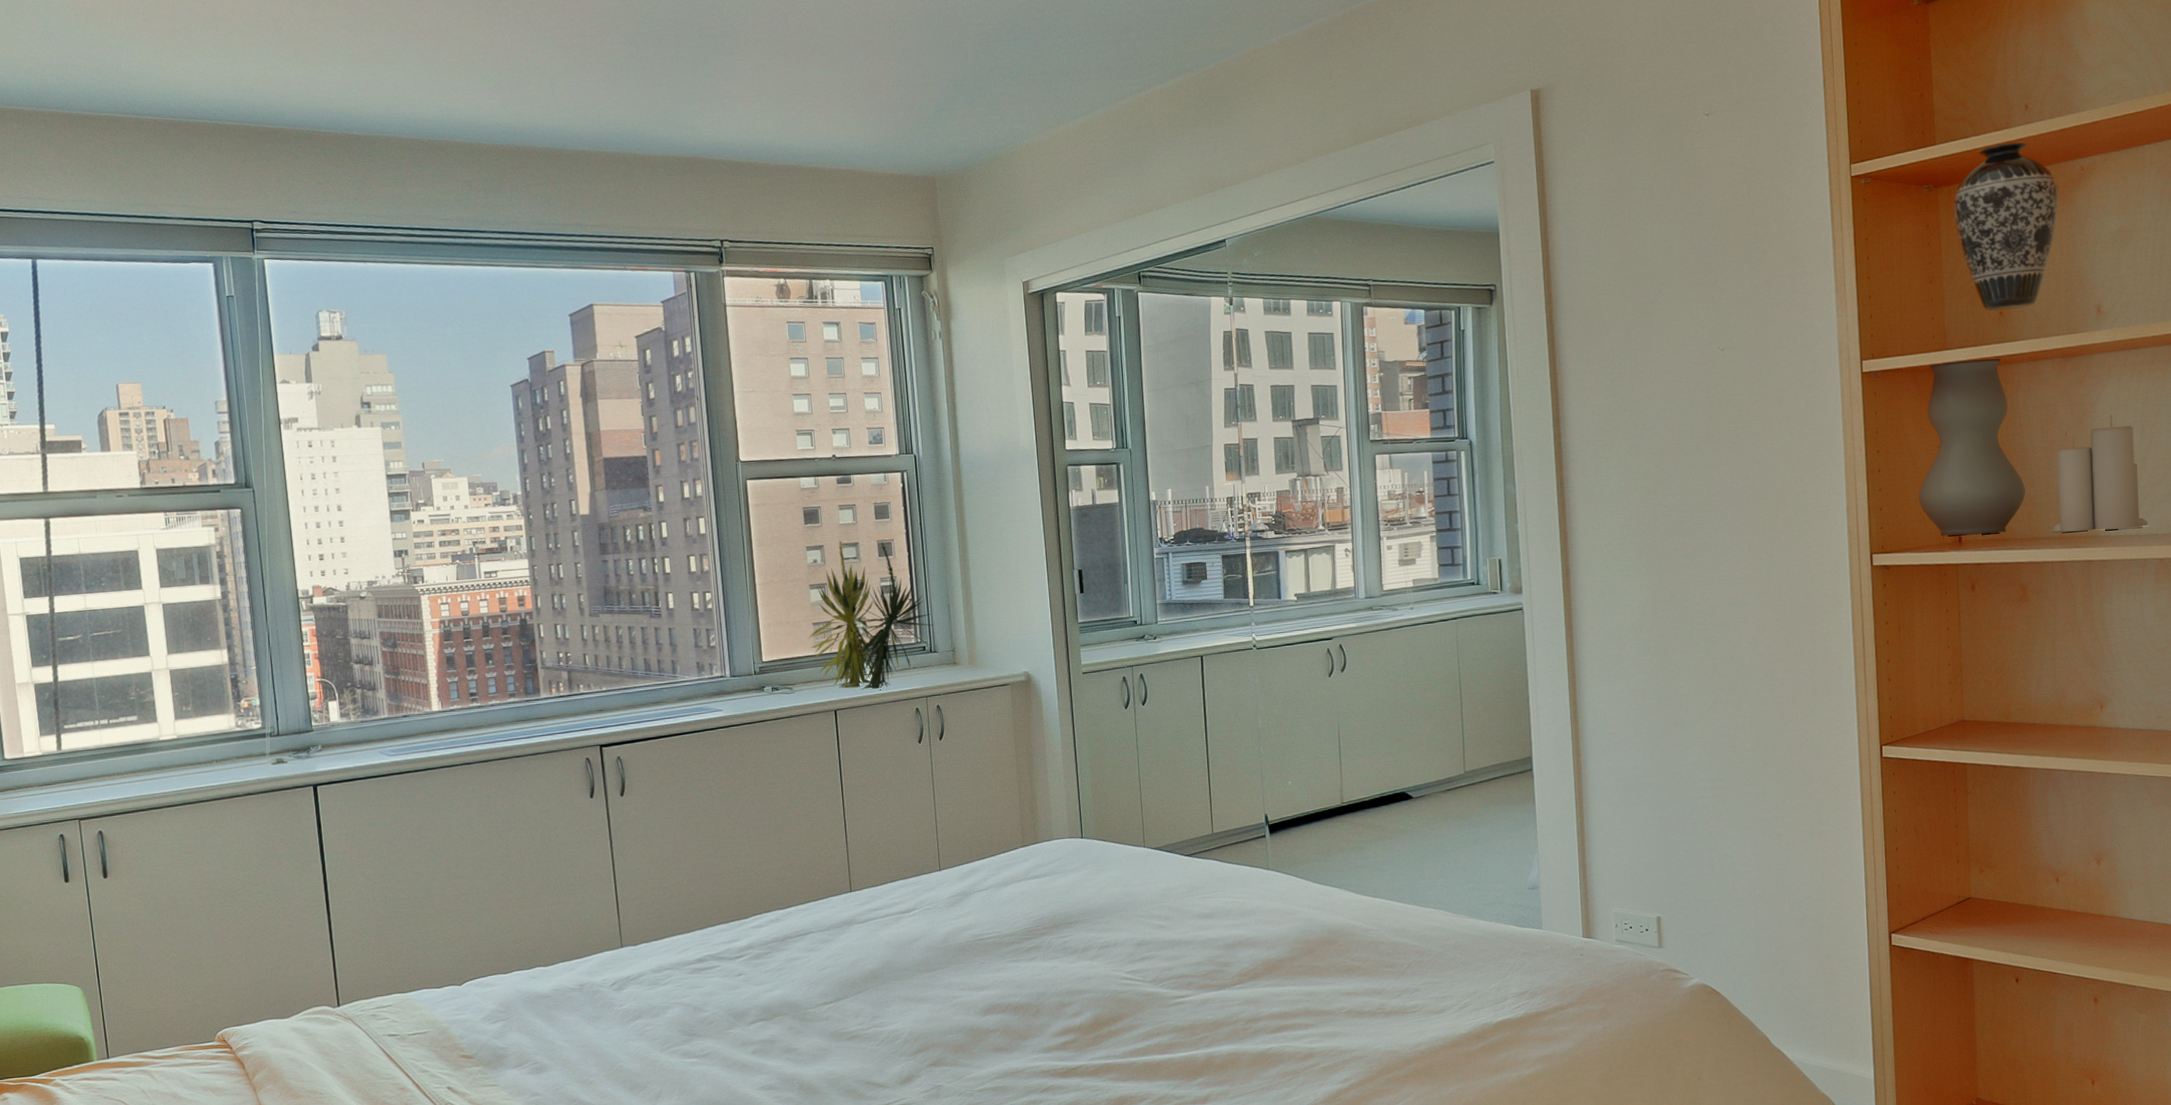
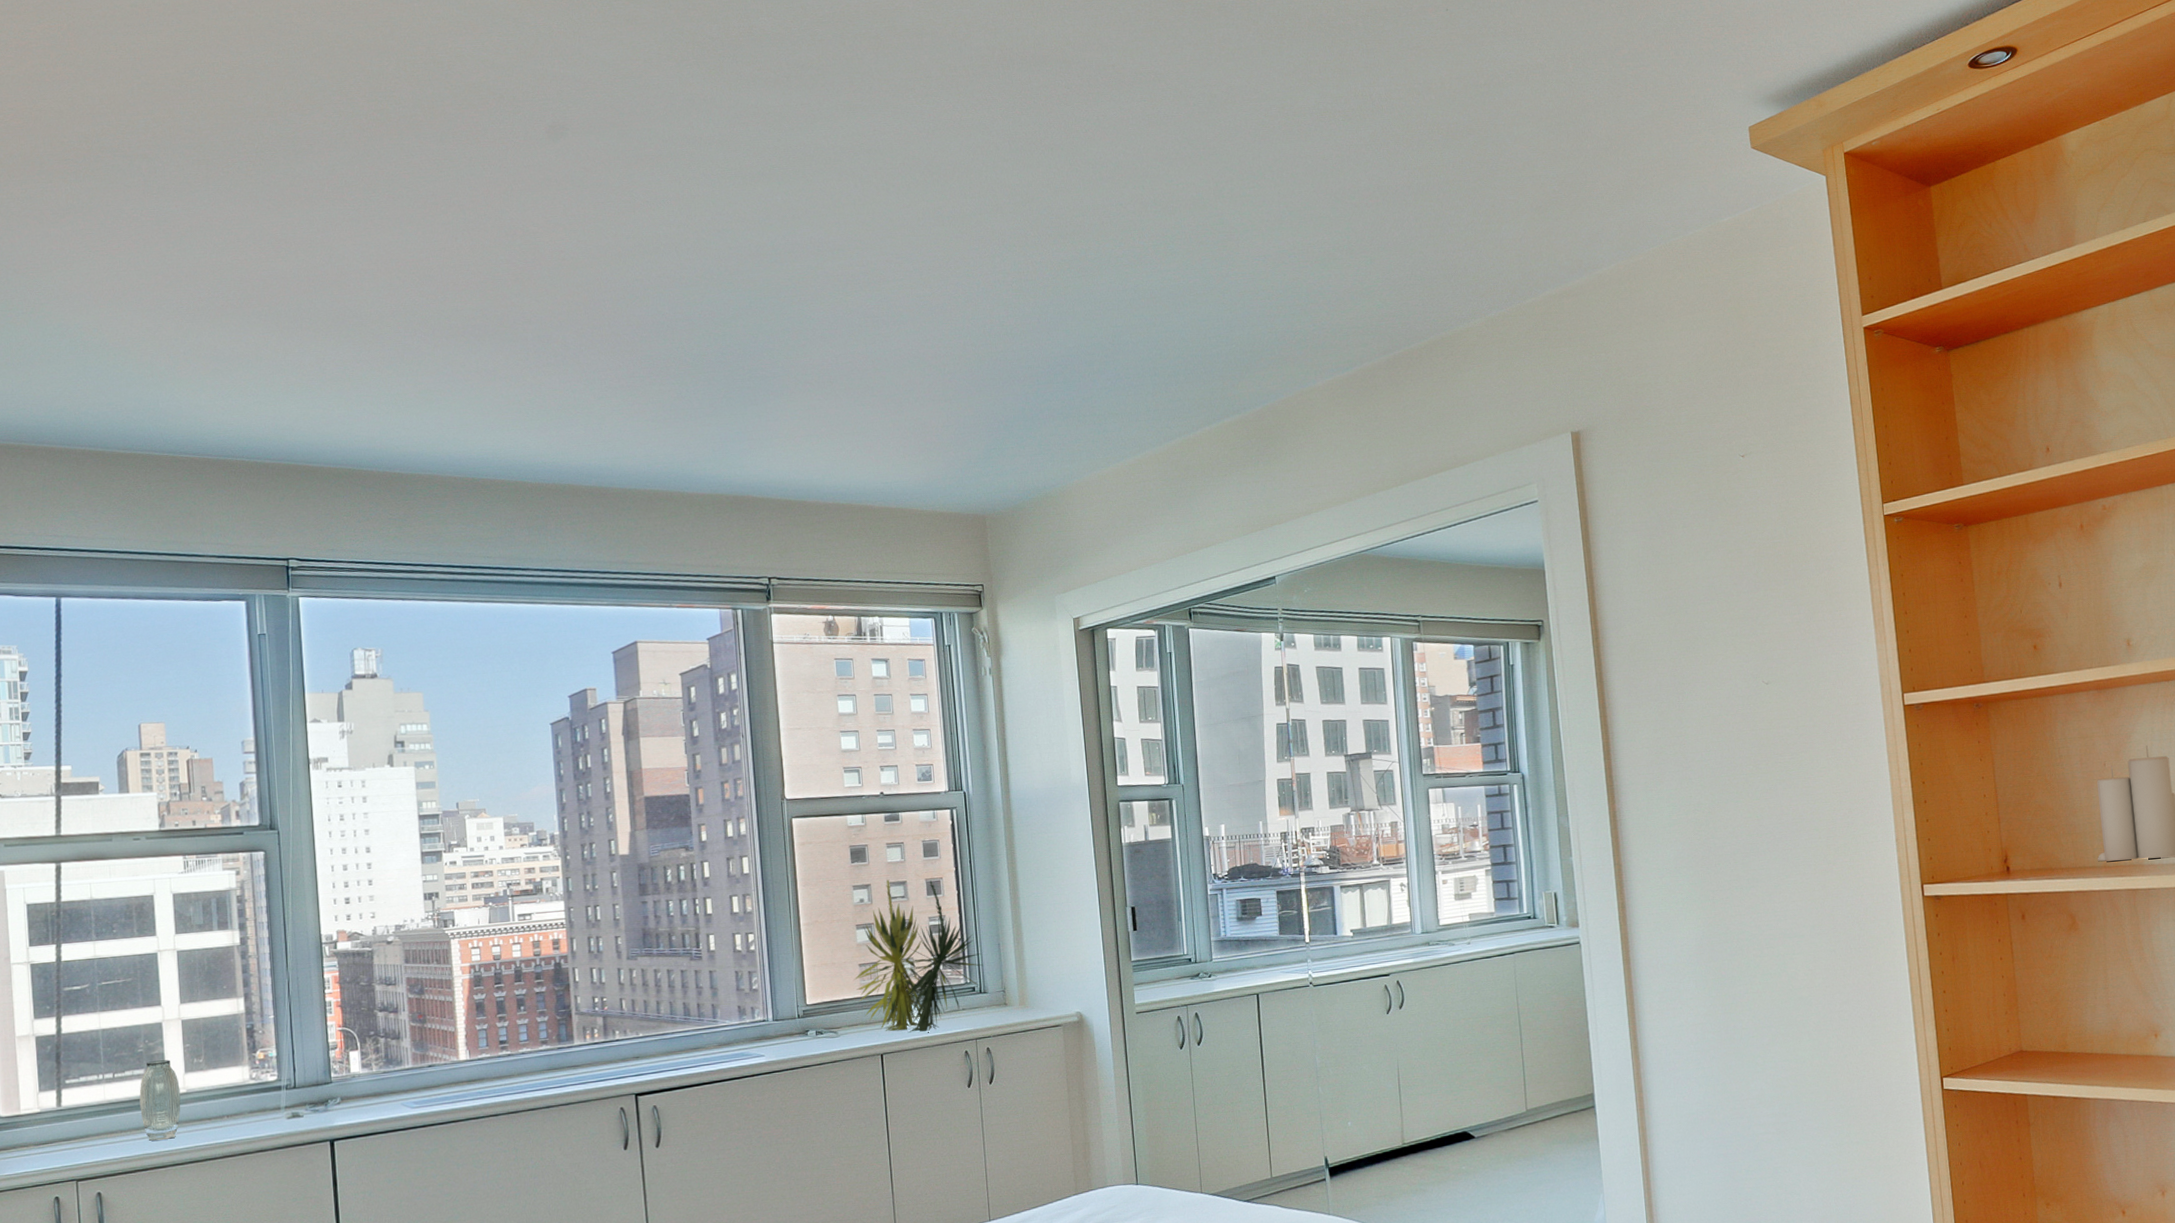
vase: none [133,707,173,784] -> present [139,1060,181,1141]
vase: present [1918,357,2025,536] -> none [1965,690,2069,866]
decorative vase: present [1953,142,2059,312] -> none [1983,482,2084,645]

